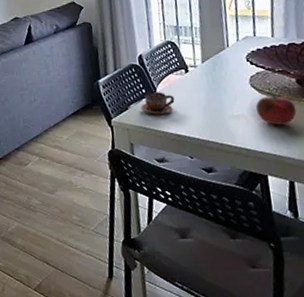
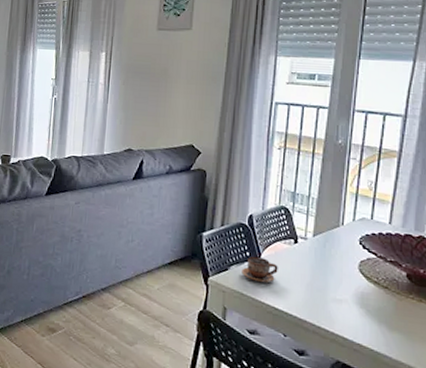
fruit: present [255,93,297,125] -> none [360,284,402,320]

